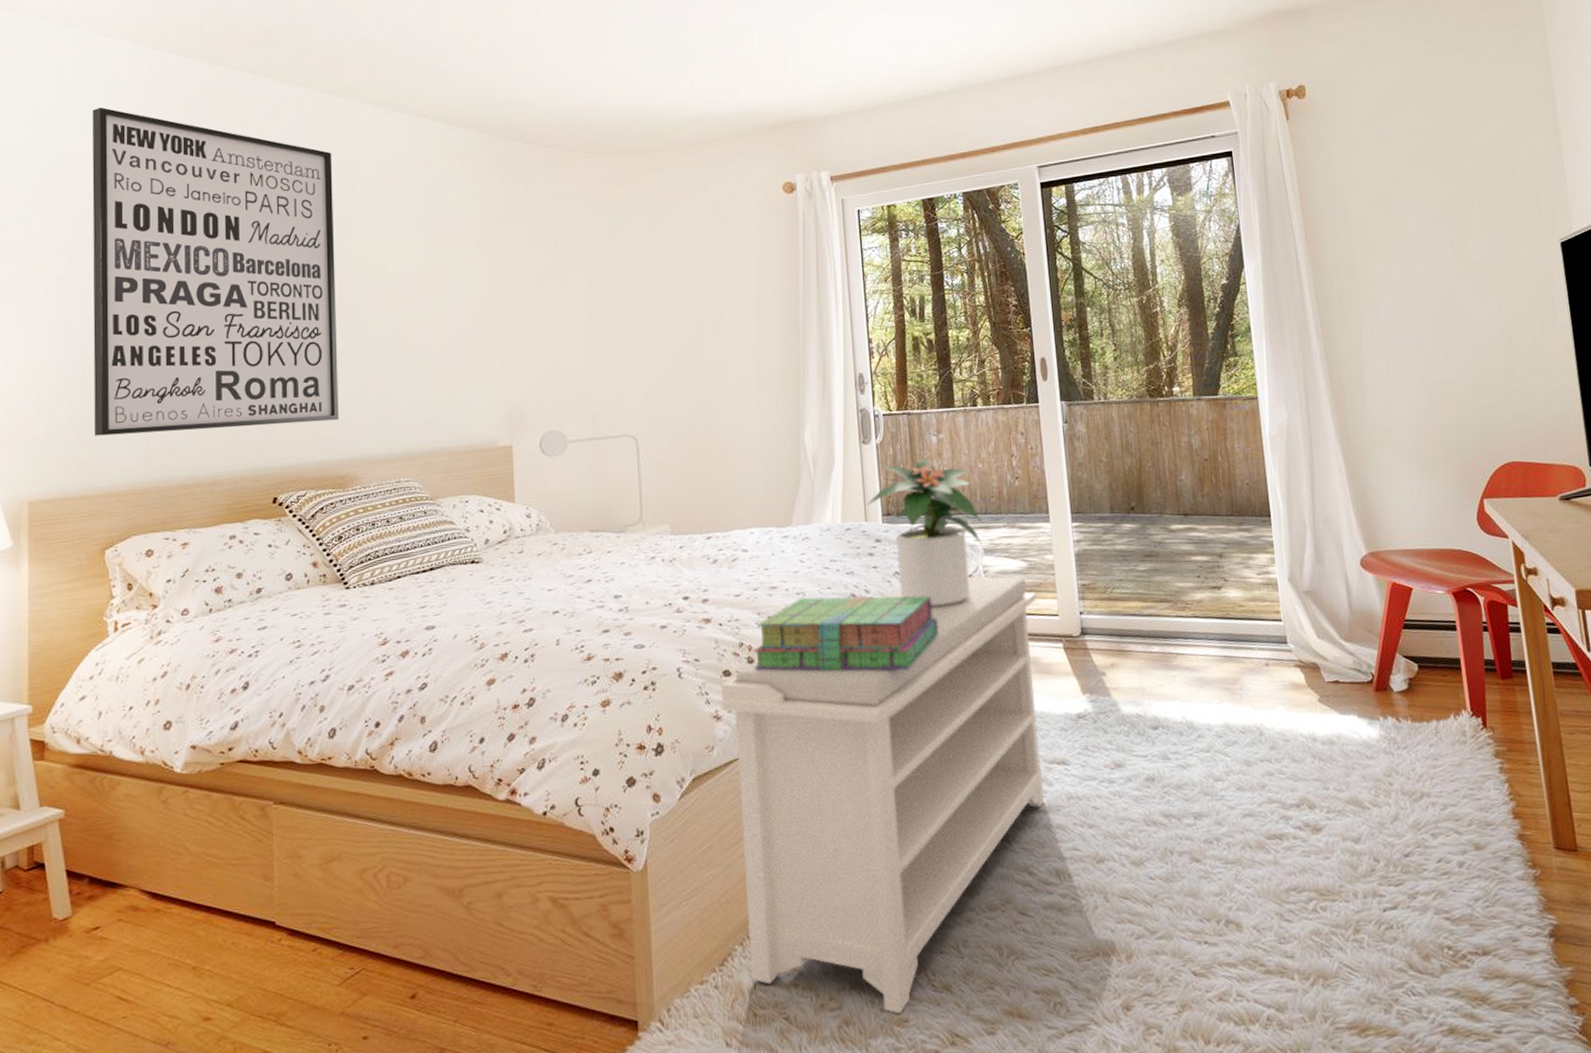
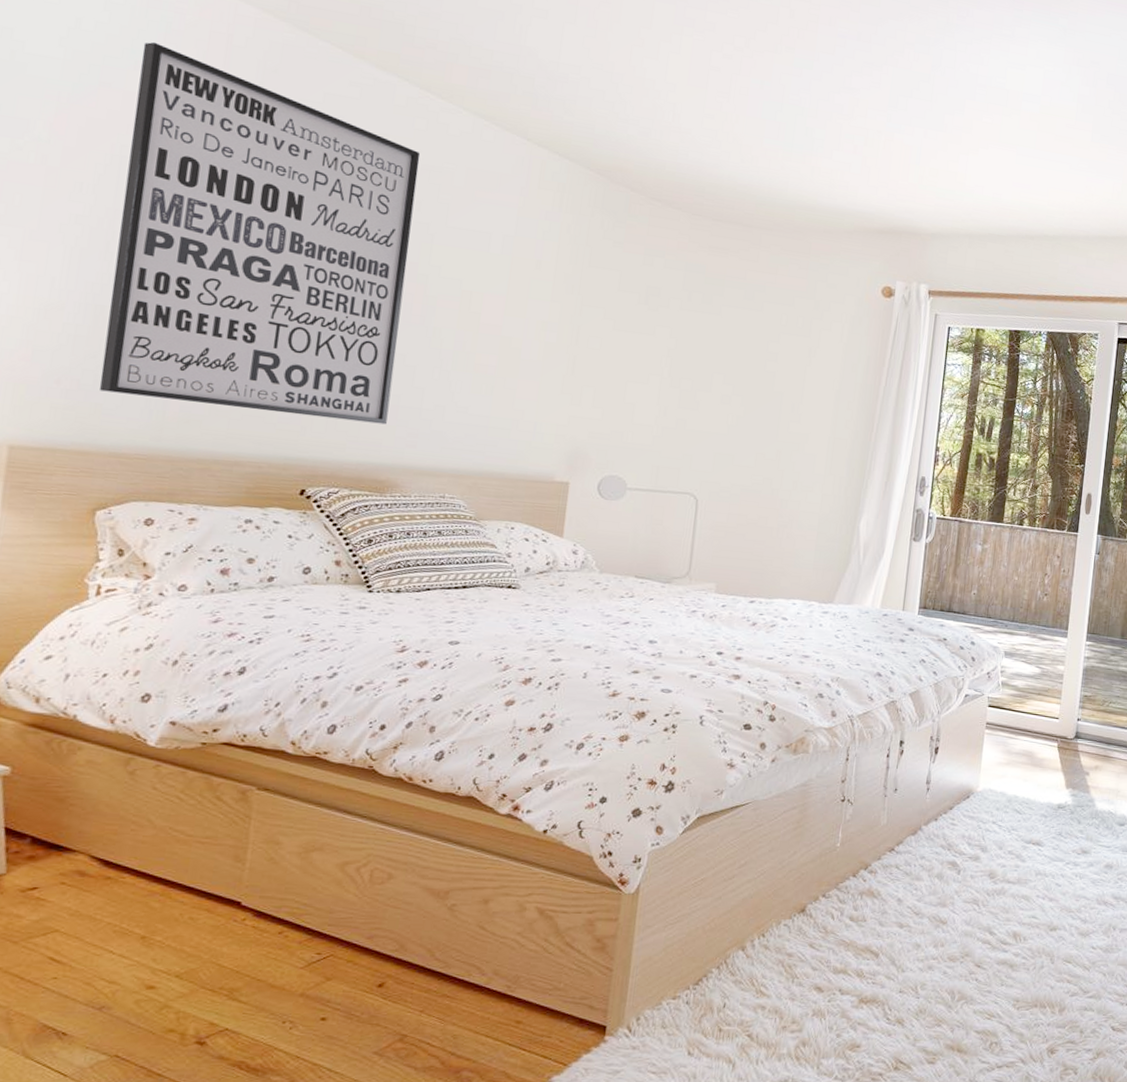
bench: present [720,576,1045,1015] -> none [722,674,1043,1040]
stack of books: present [753,596,938,671] -> none [774,669,952,747]
potted plant: present [867,458,982,607] -> none [907,563,1007,697]

